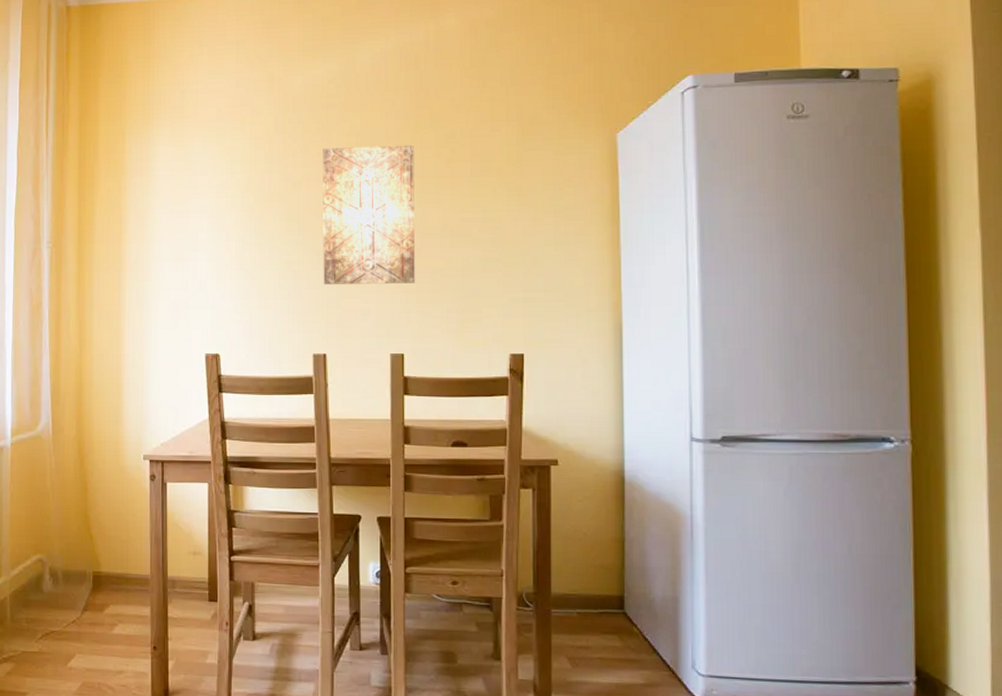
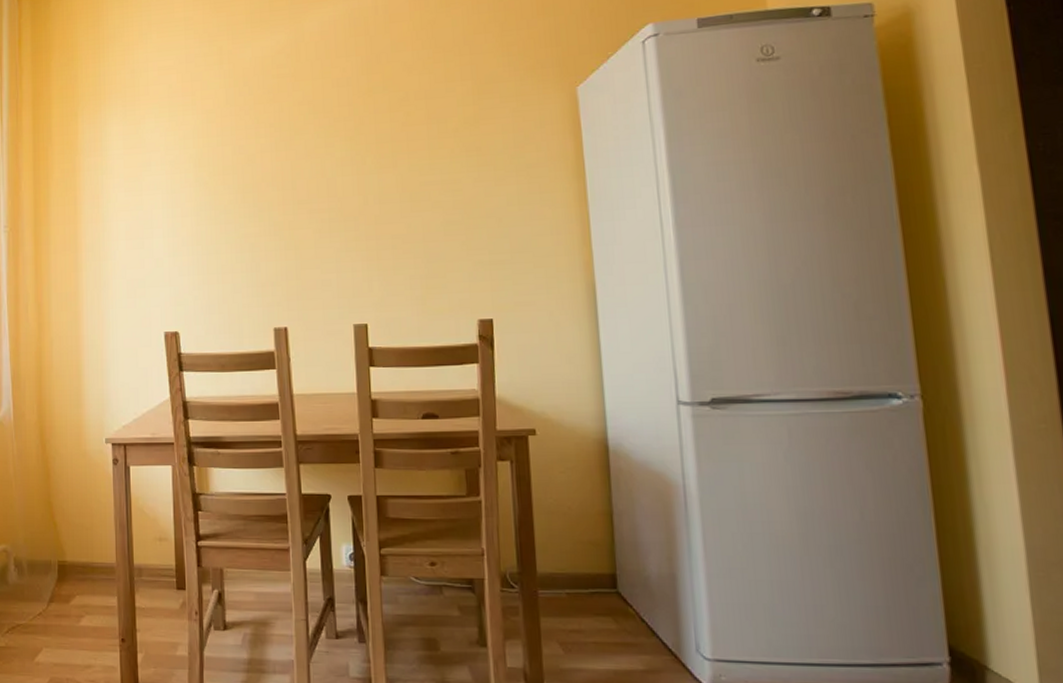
wall art: present [323,145,416,284] -> none [275,110,376,256]

